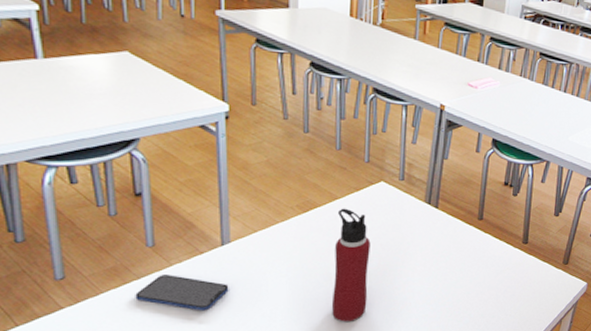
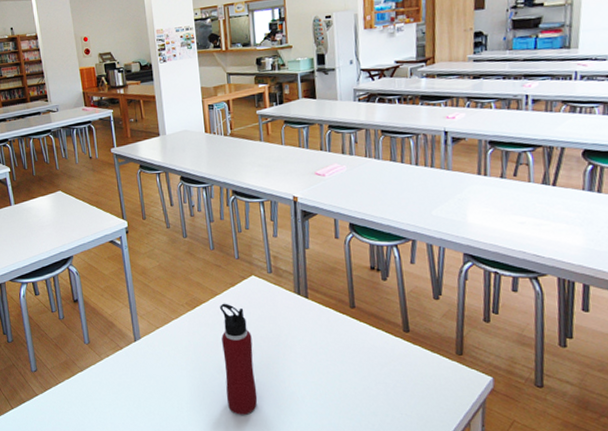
smartphone: present [135,275,229,311] -> none [81,368,144,400]

